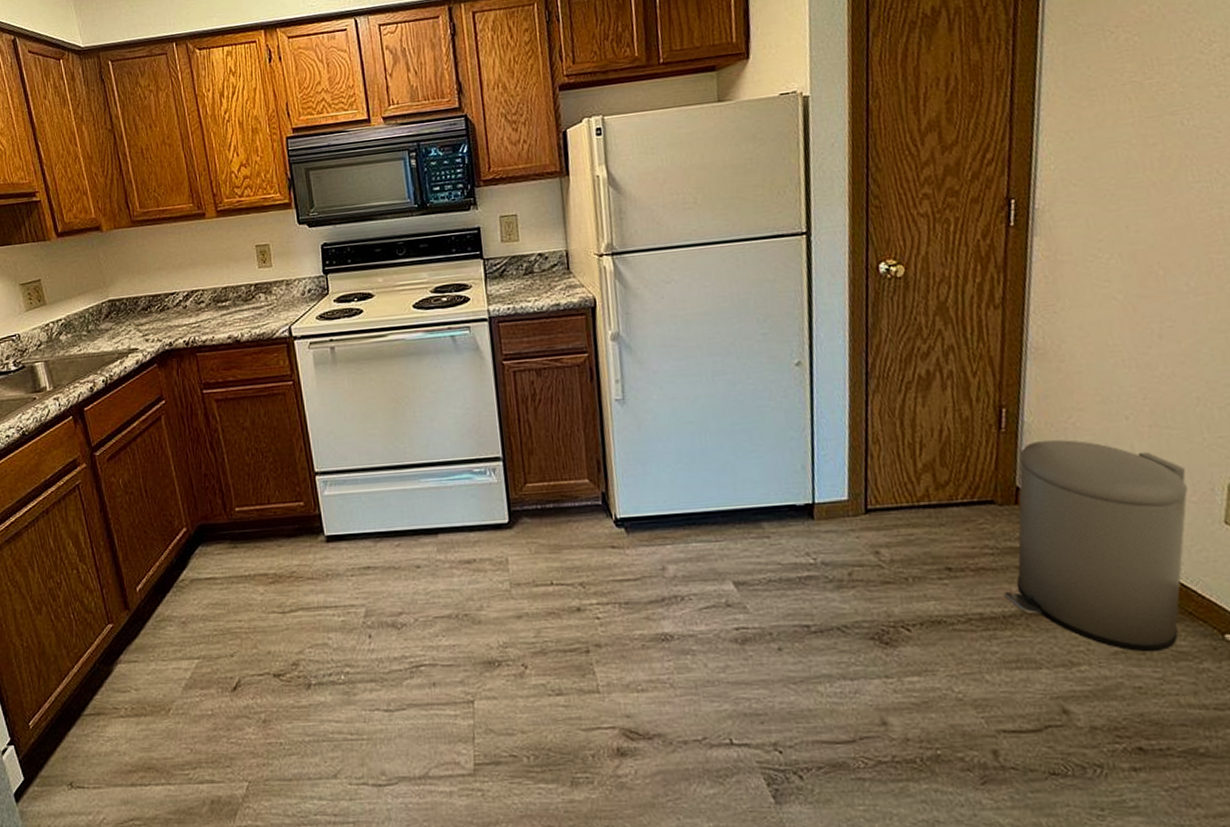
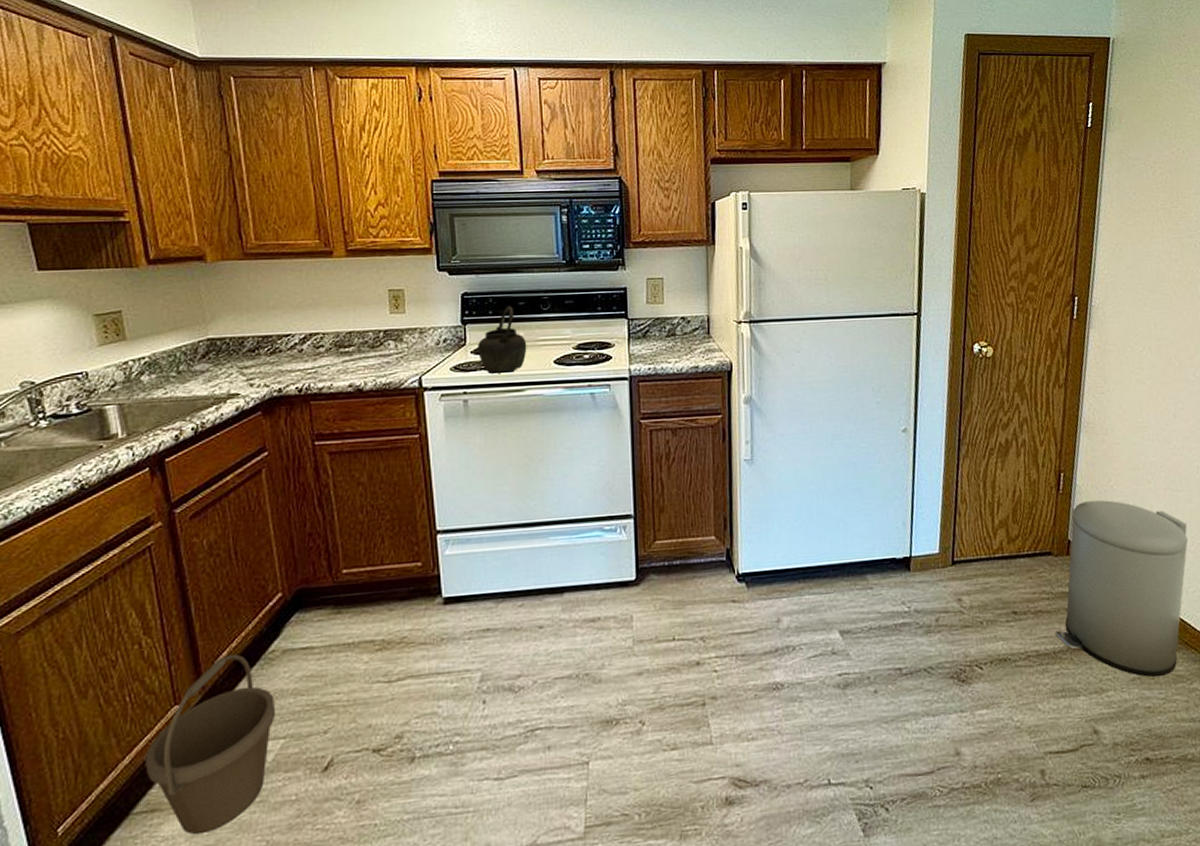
bucket: none [89,581,190,738] -> present [145,654,276,835]
kettle: none [339,253,387,321] -> present [476,306,527,374]

